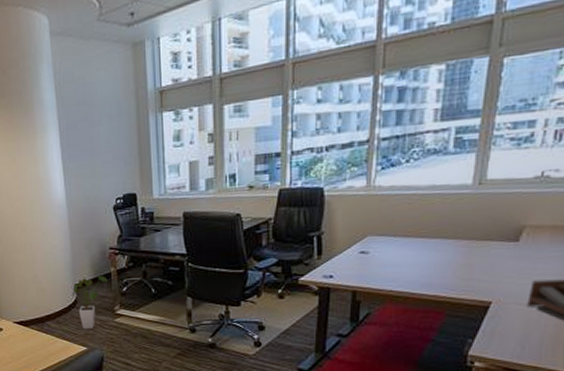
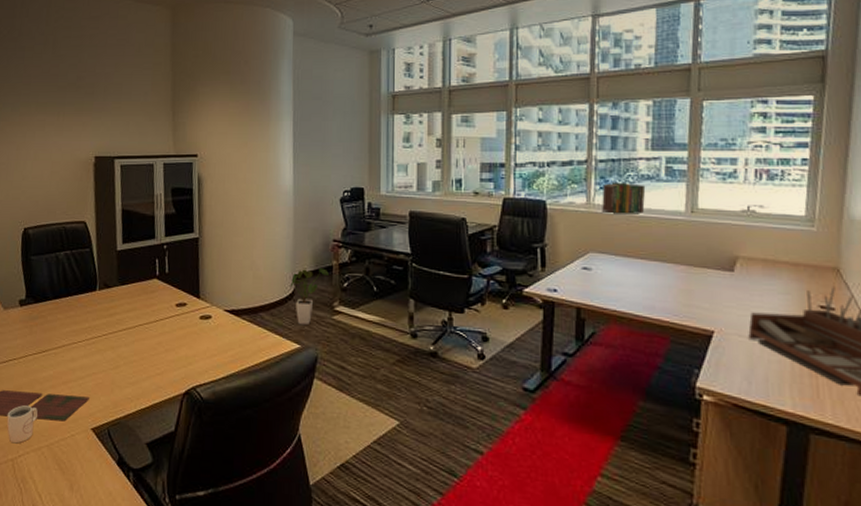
books: none [383,159,431,194] -> present [602,182,646,215]

